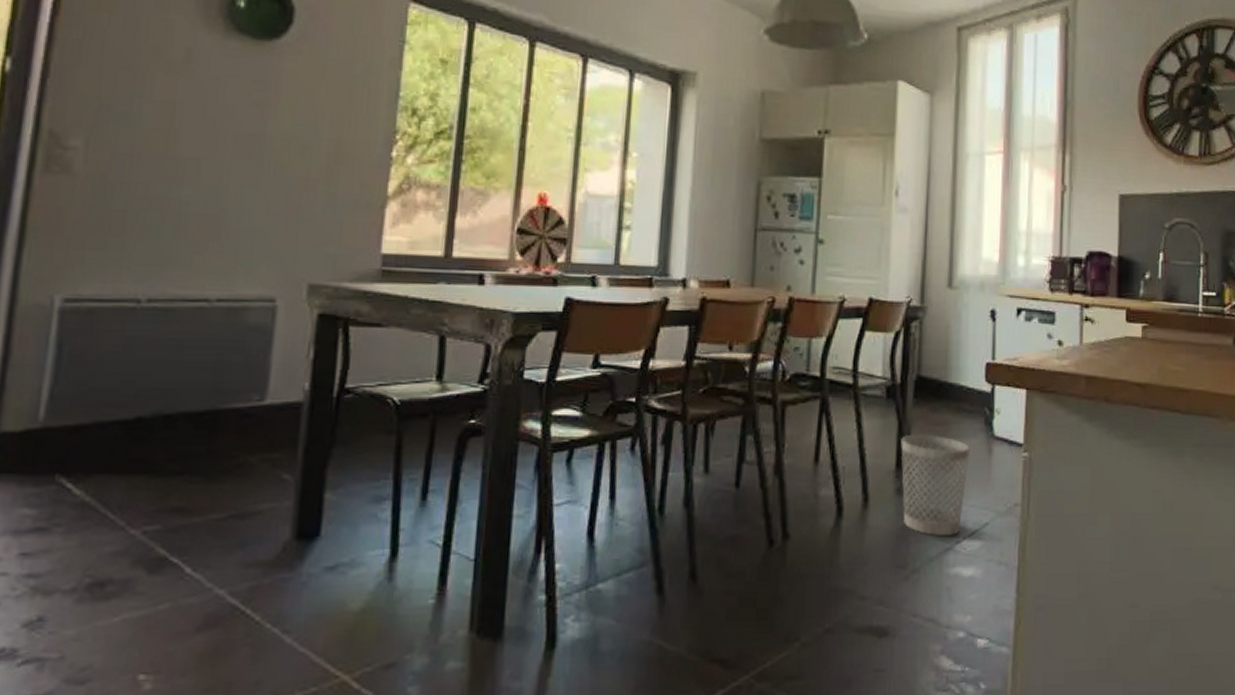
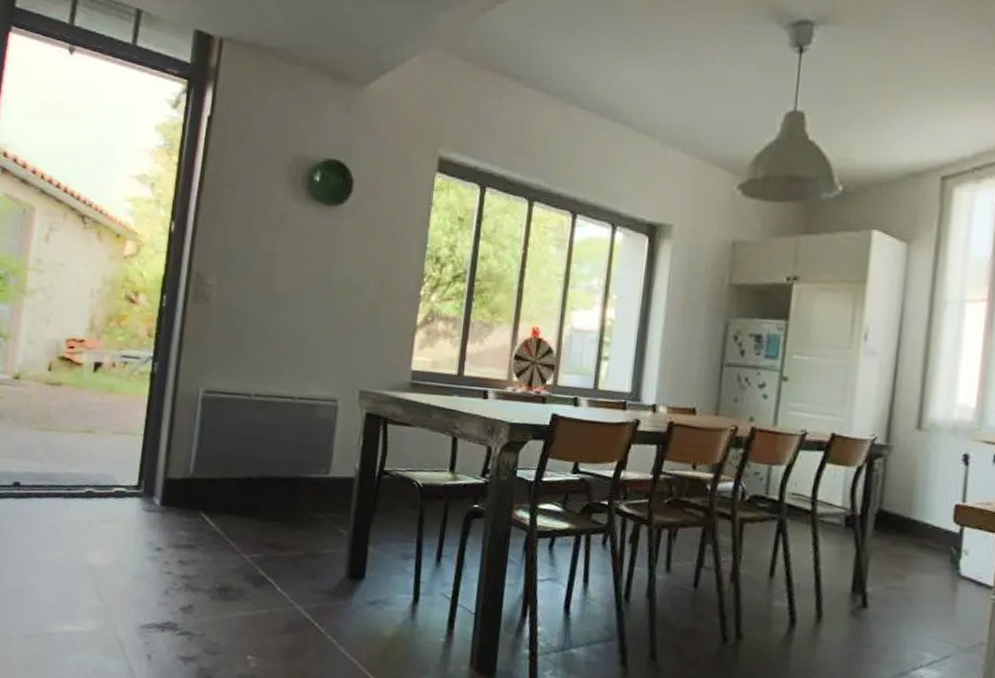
wastebasket: present [901,435,970,537] -> none [856,563,932,662]

